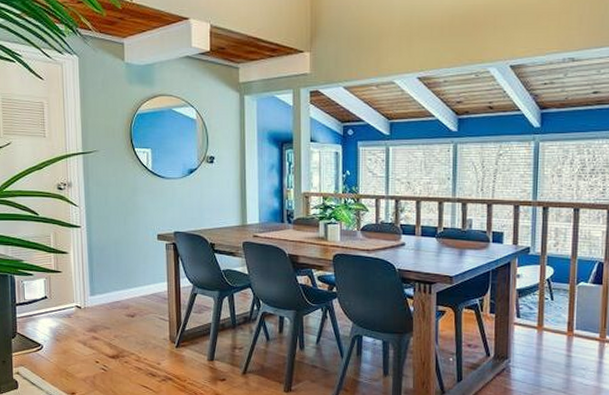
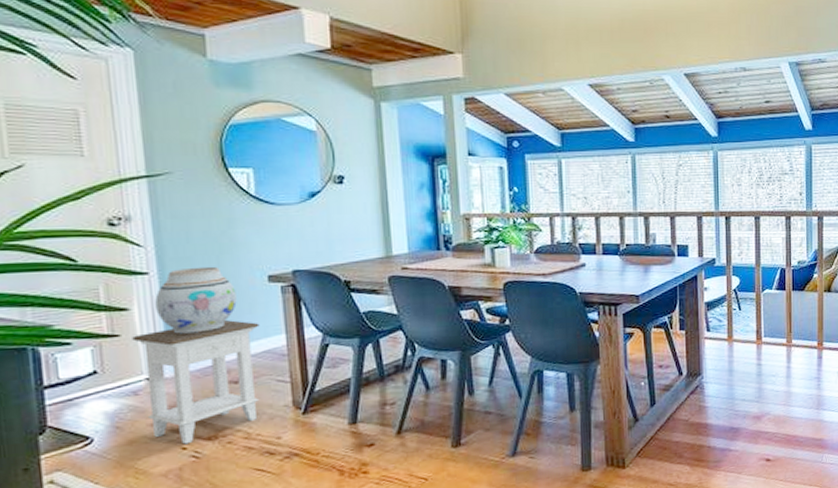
nightstand: none [69,267,150,359] -> present [132,320,260,445]
vase: none [84,224,136,275] -> present [155,266,237,334]

